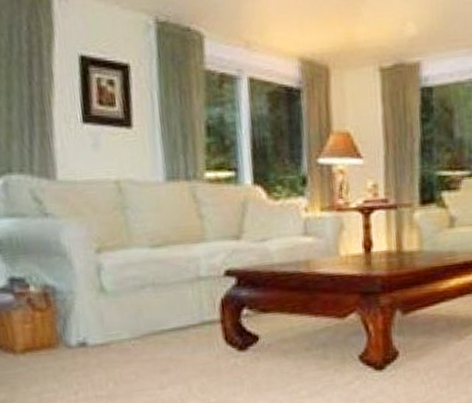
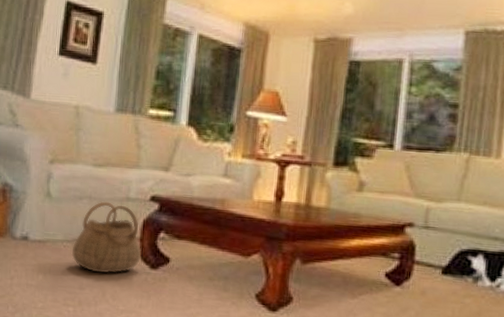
basket: none [143,285,225,368] -> present [71,201,142,274]

